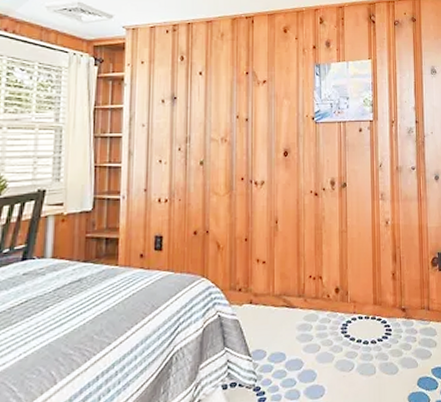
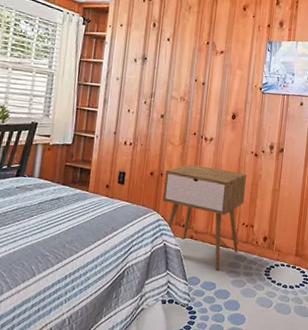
nightstand: none [211,214,309,337] -> present [163,164,247,270]

